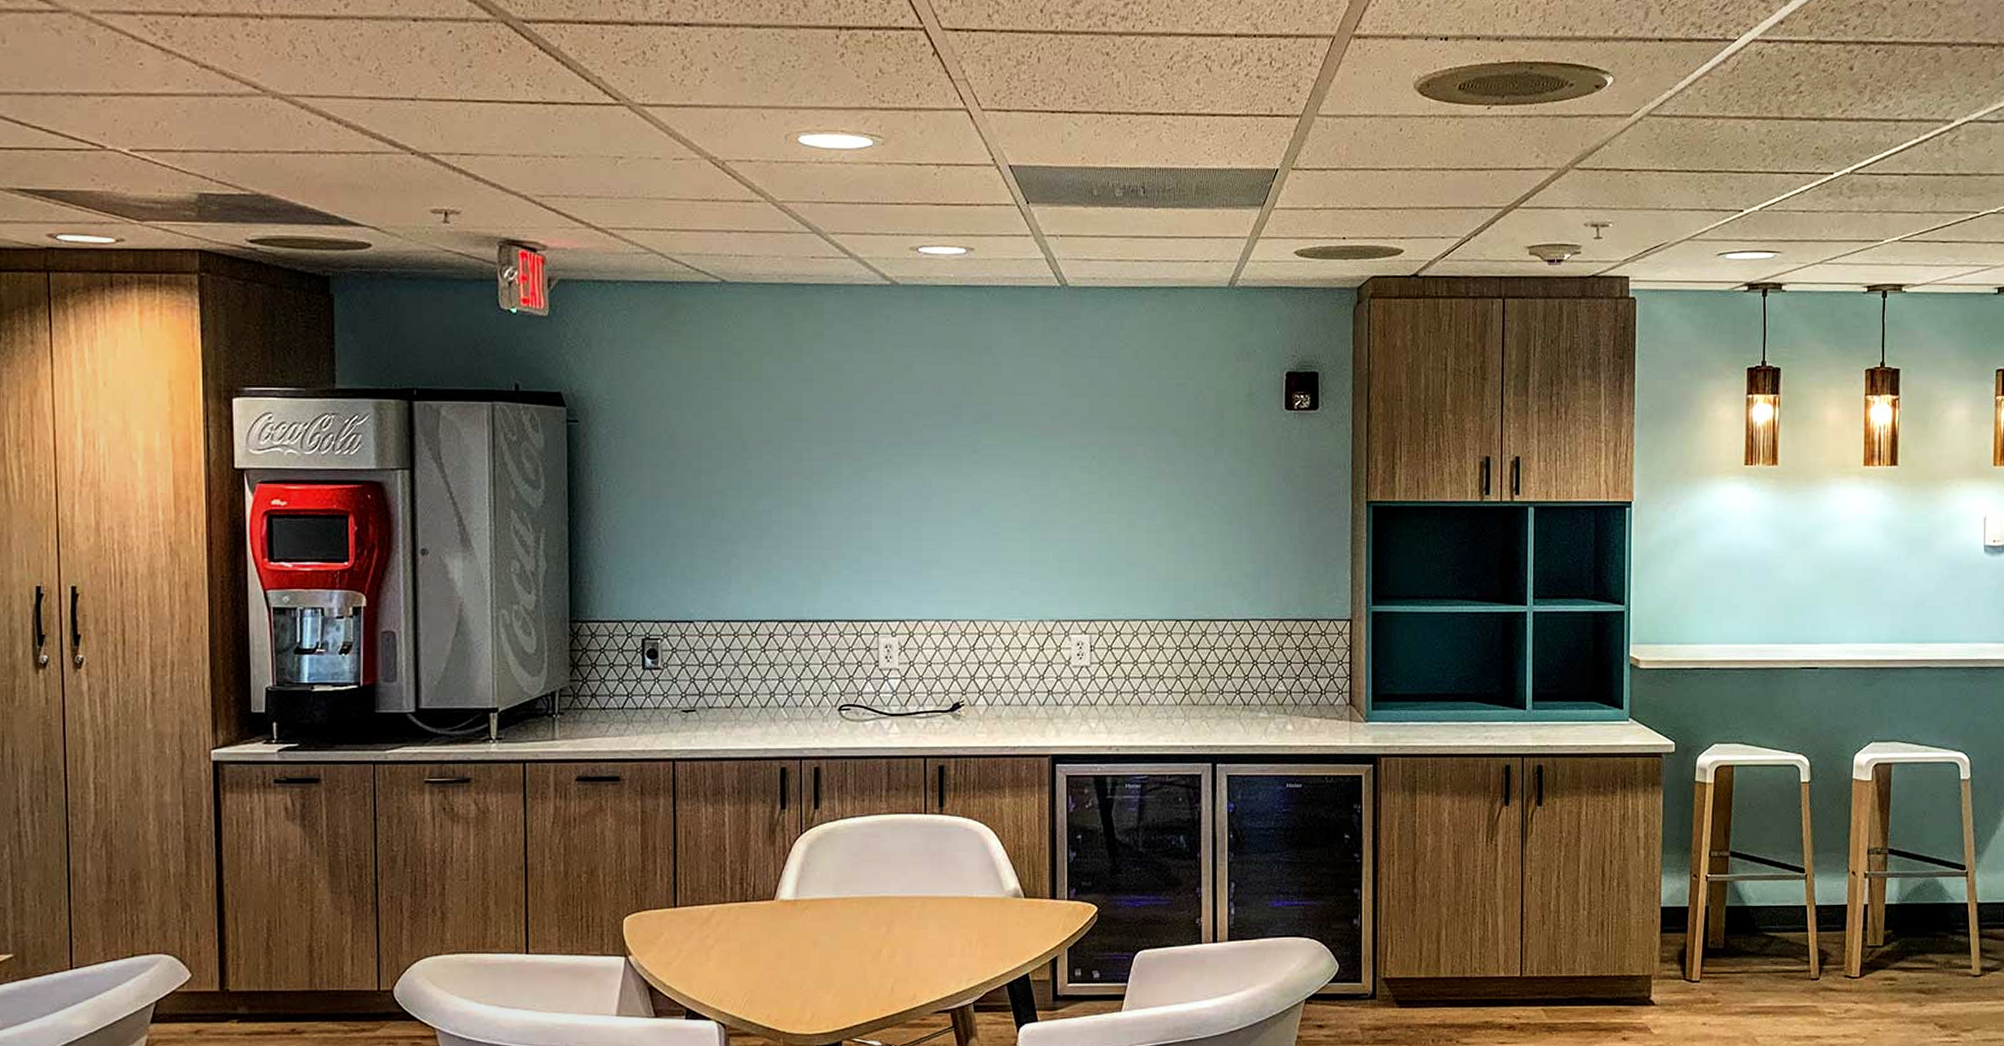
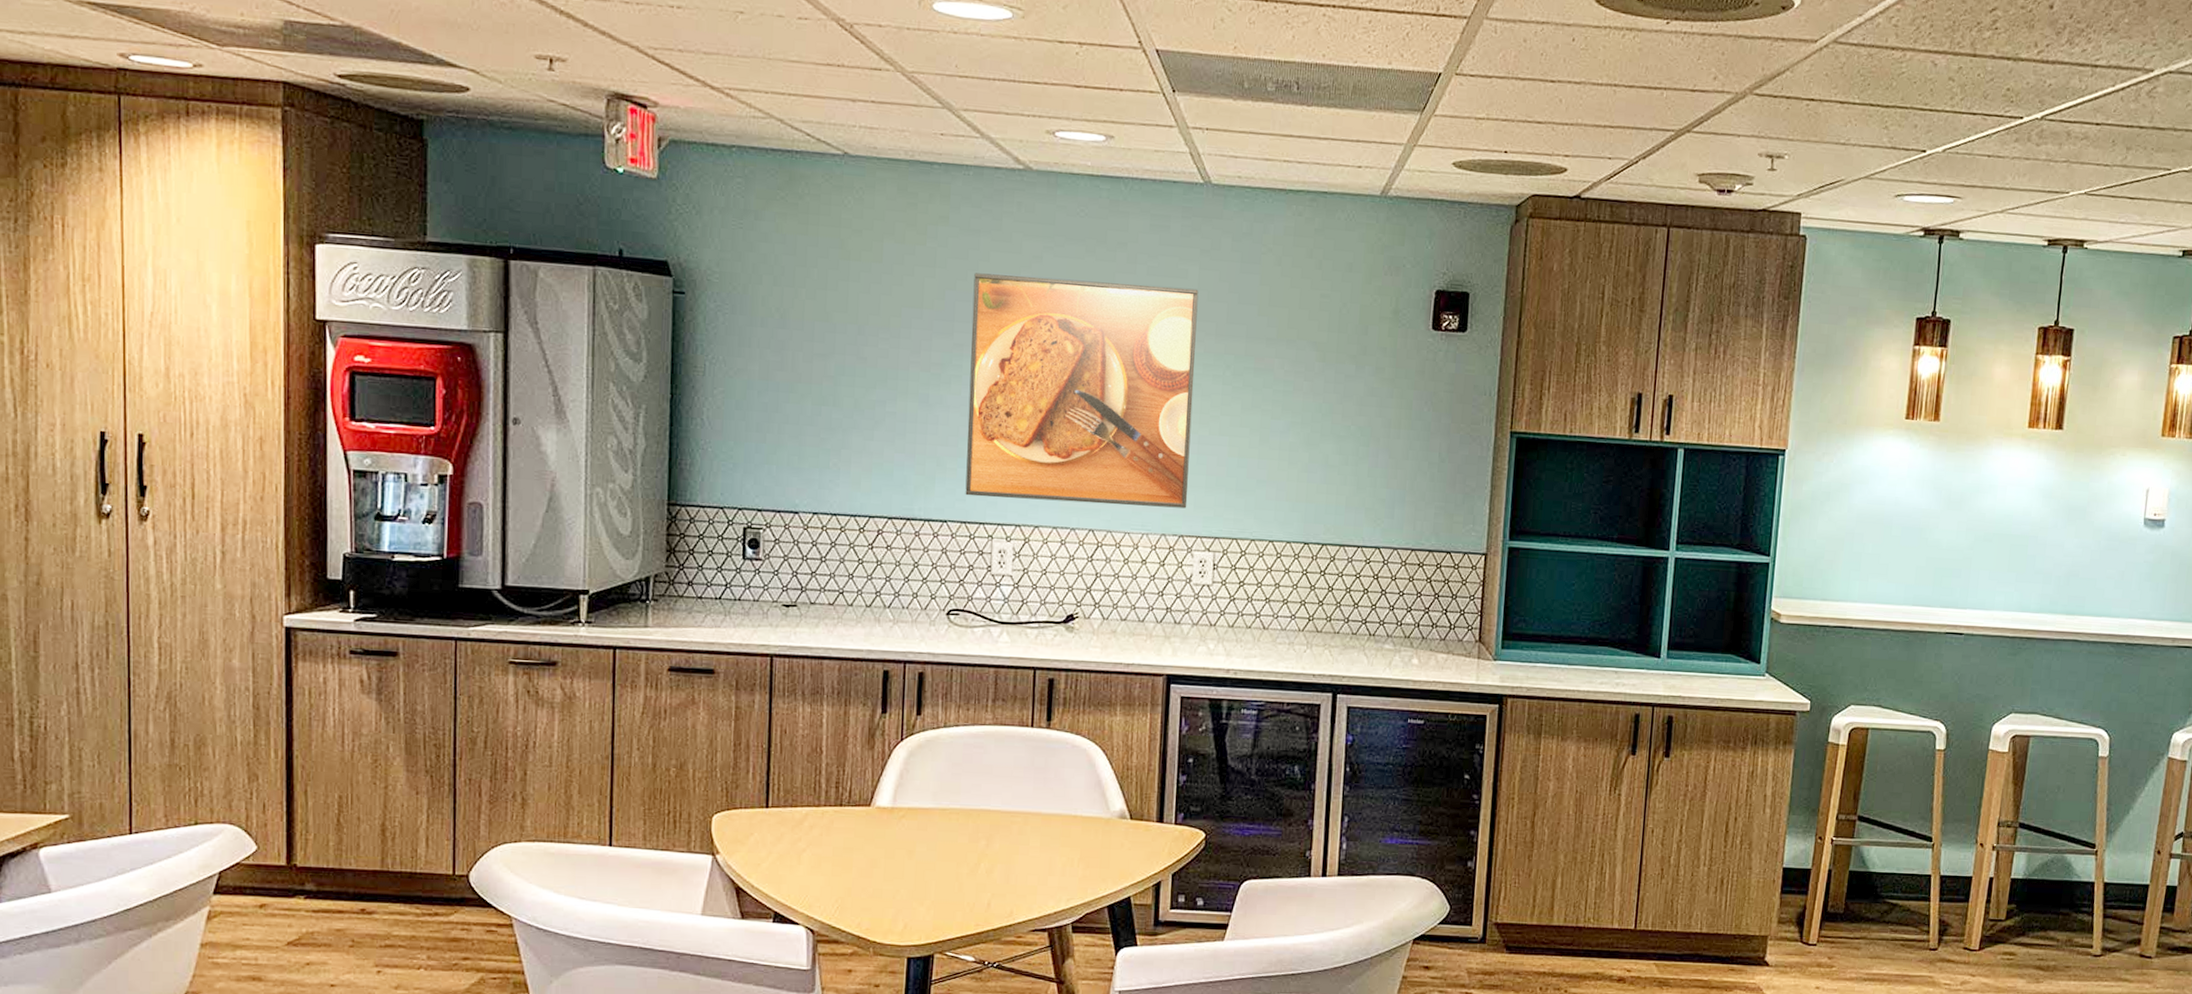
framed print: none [849,384,1062,596] -> present [965,273,1199,509]

